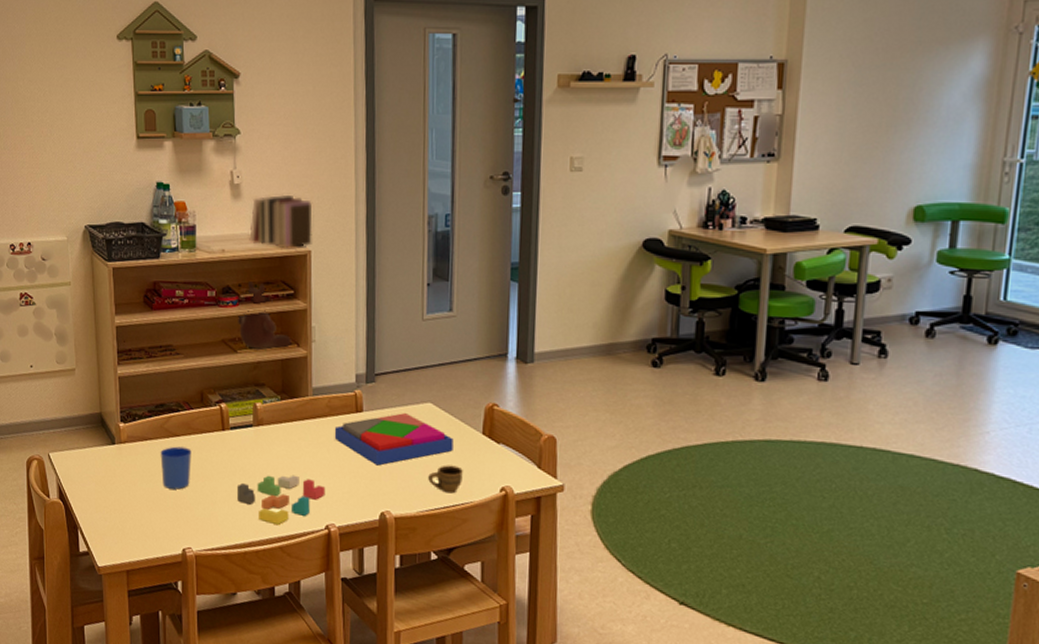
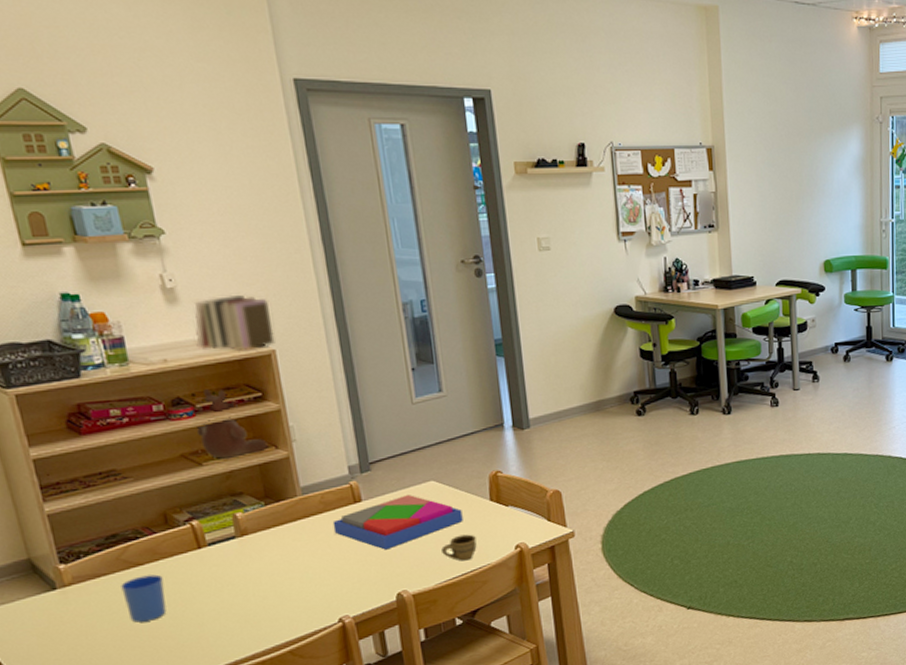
toy blocks: present [236,475,326,526] -> none [226,577,333,631]

